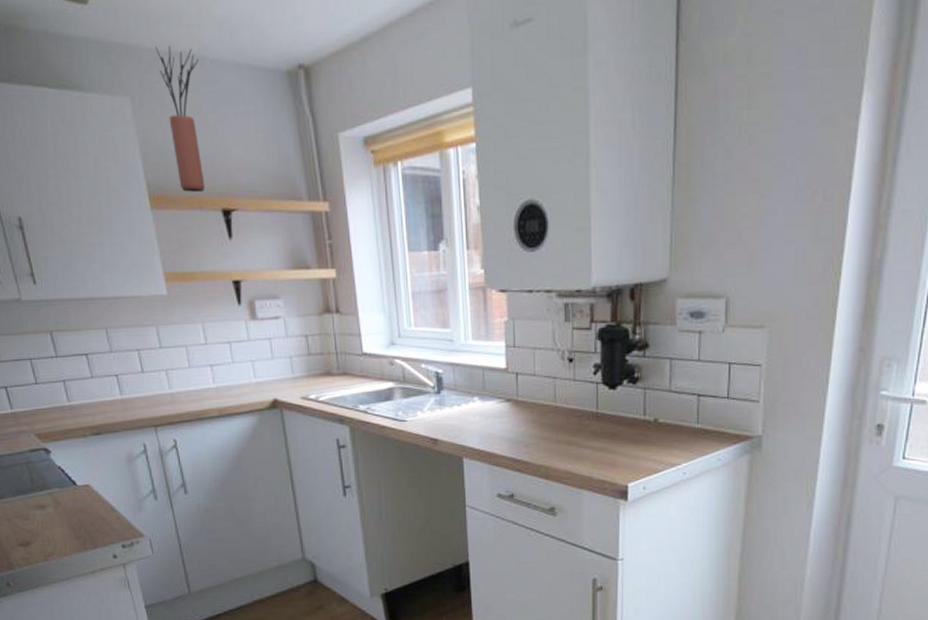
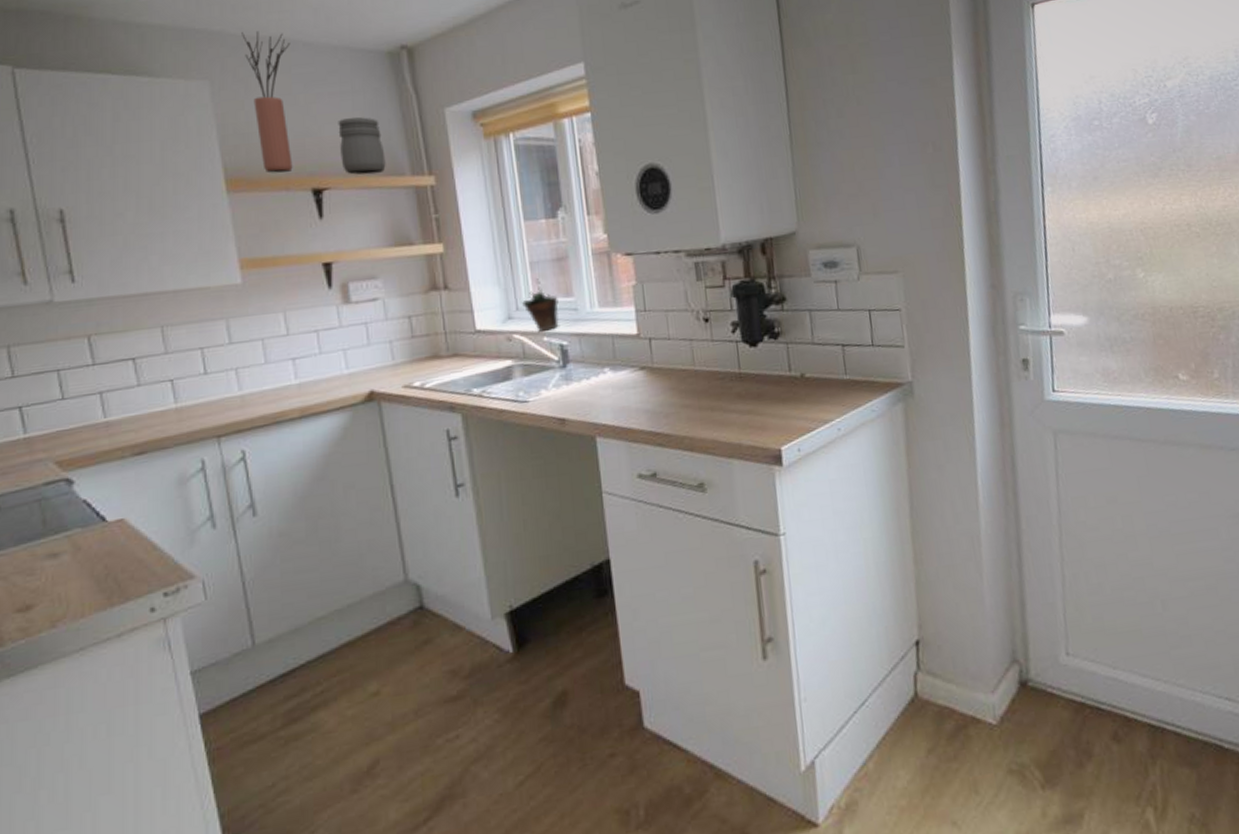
jar: none [243,138,286,198] -> present [338,116,386,175]
succulent plant: none [404,309,436,358] -> present [522,279,559,331]

